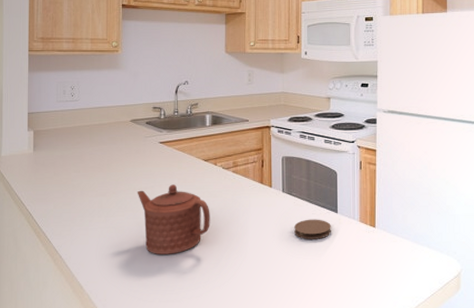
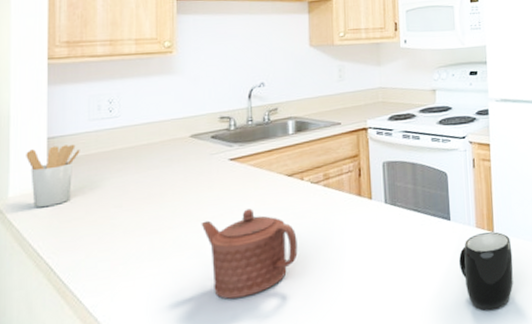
utensil holder: none [13,120,51,167] -> present [26,144,80,208]
coaster: present [294,219,331,239] -> none [400,230,444,256]
mug: none [344,226,391,295] -> present [459,231,513,311]

